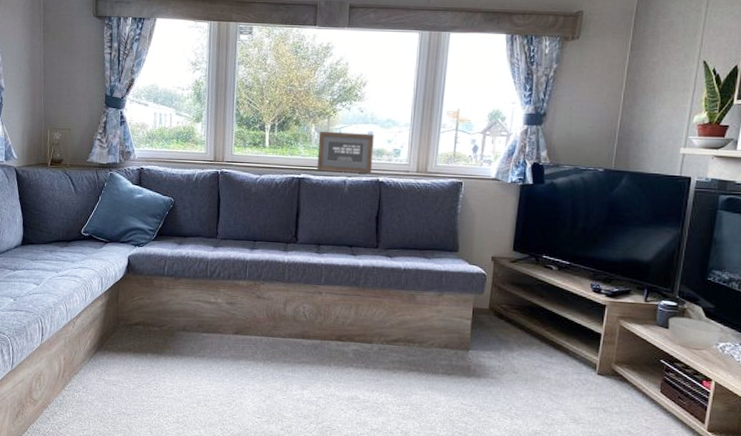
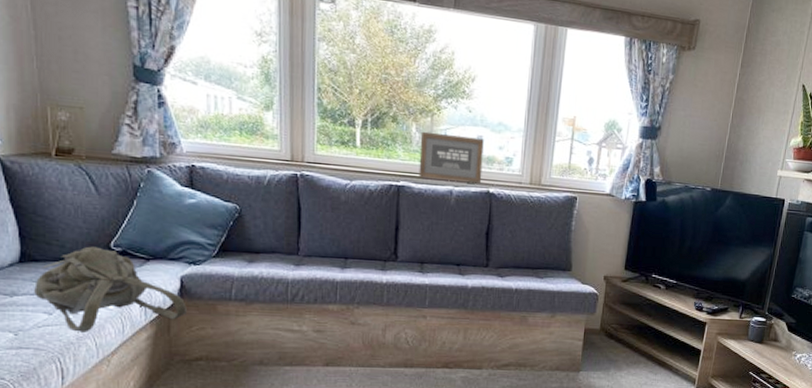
backpack: none [29,232,131,301] -> present [34,246,187,334]
bowl: present [668,316,723,350] -> none [757,331,801,361]

